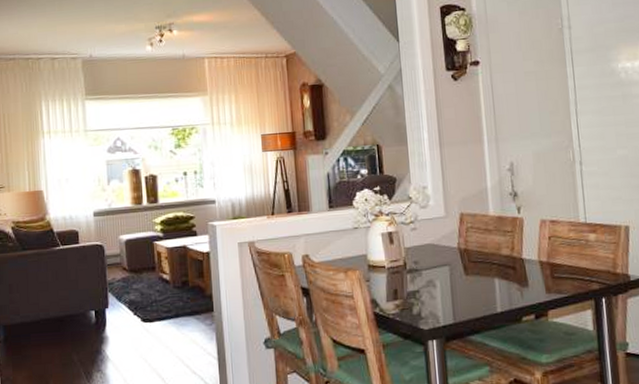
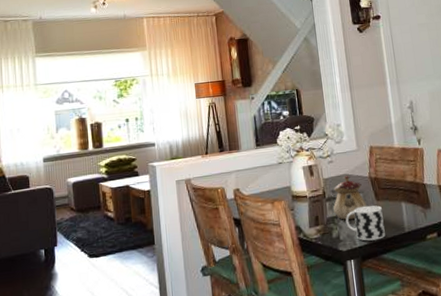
teapot: none [415,244,454,295] -> present [333,175,367,220]
cup: none [428,280,474,320] -> present [345,205,386,241]

